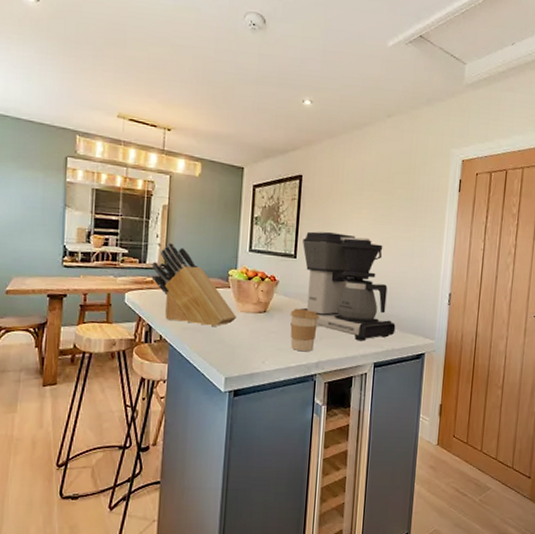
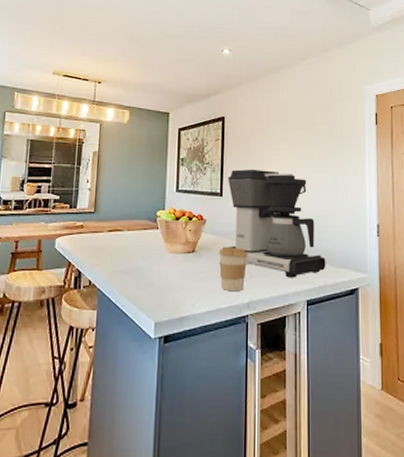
knife block: present [151,243,236,327] -> none [81,187,165,270]

